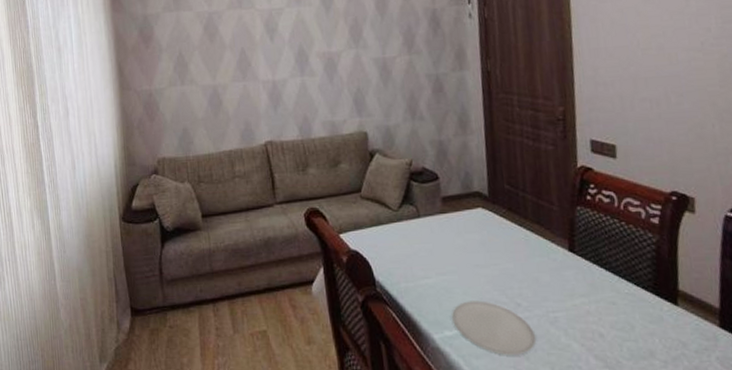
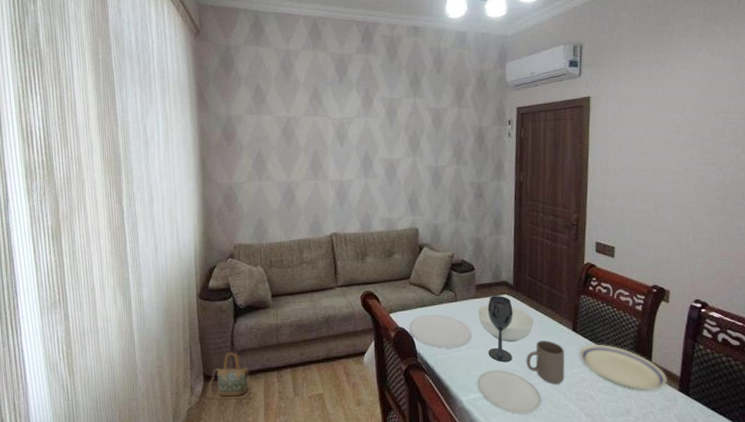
handbag: none [137,281,184,343] -> present [209,351,251,404]
plate: none [363,233,441,275] -> present [408,314,471,349]
bowl: none [445,220,518,267] -> present [477,304,534,342]
wine glass: none [458,209,494,292] -> present [487,296,513,363]
cup: none [511,264,564,318] -> present [526,340,565,384]
plate: none [579,267,702,326] -> present [579,344,667,390]

